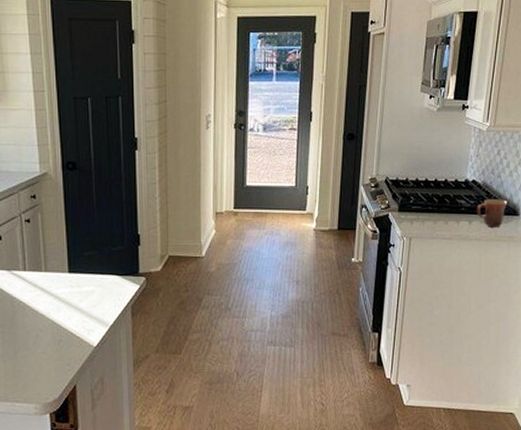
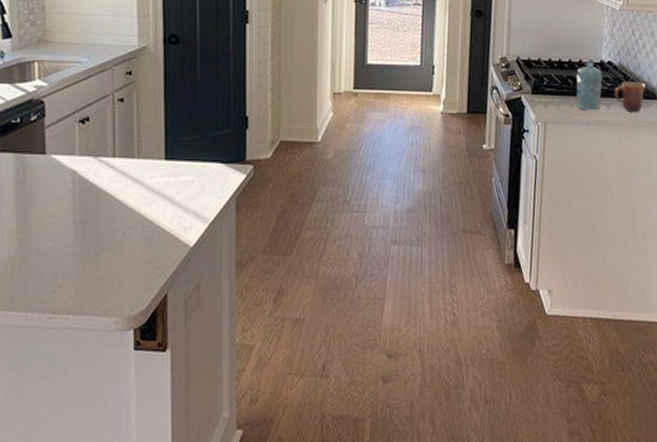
canister: none [439,179,467,227] -> present [575,60,603,111]

